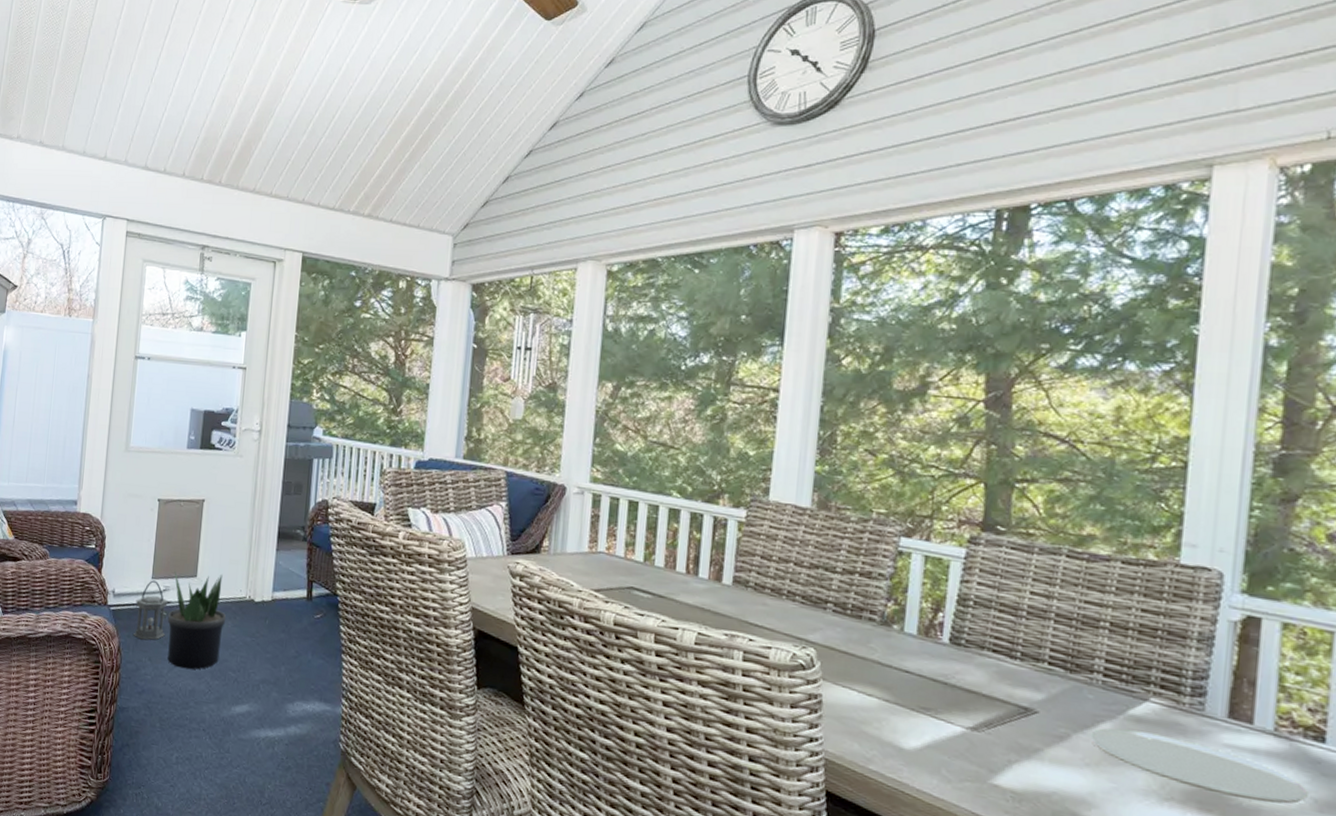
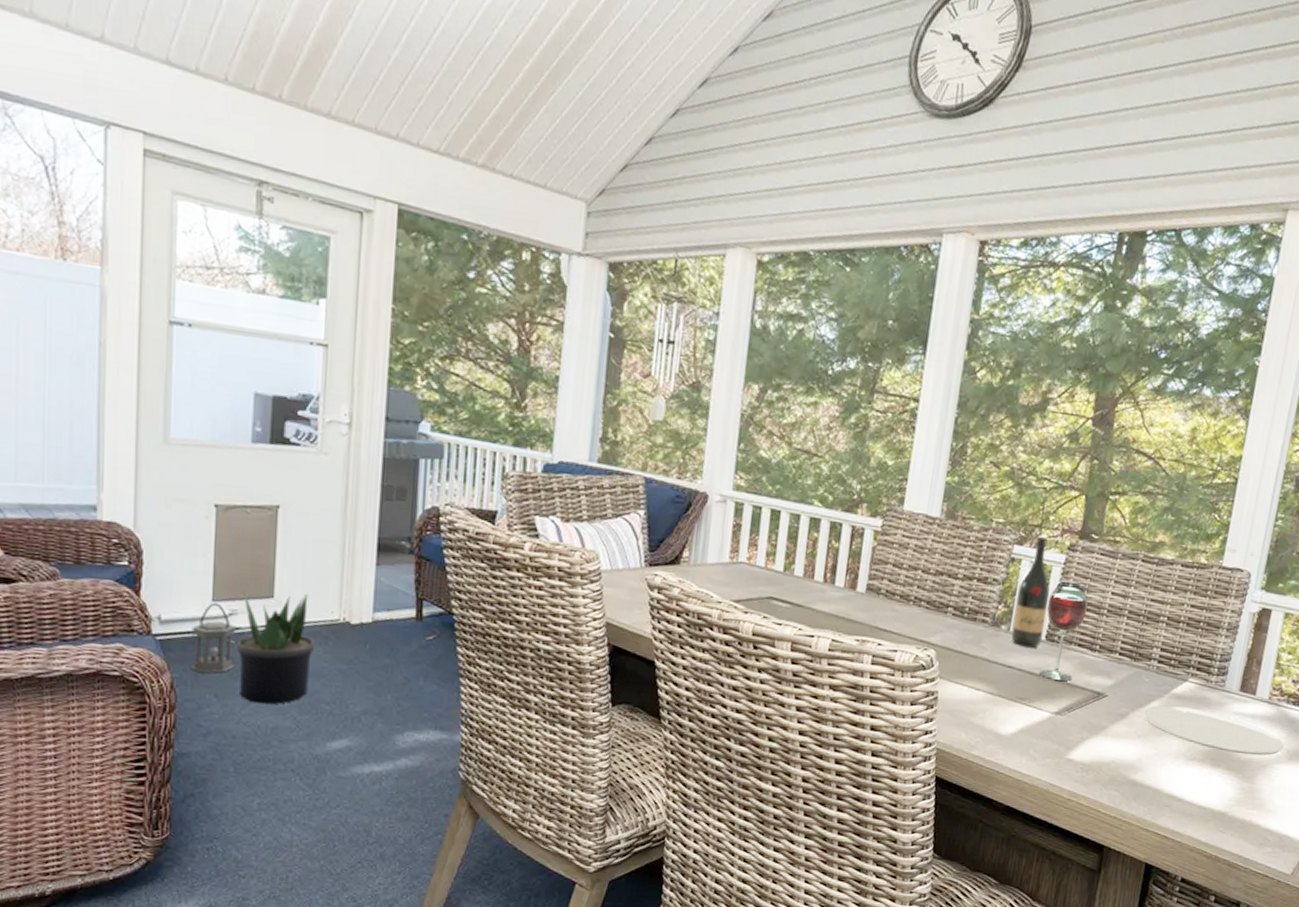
wine bottle: none [905,526,950,652] -> present [1010,534,1050,648]
wineglass: none [946,577,1000,692] -> present [1040,580,1088,681]

